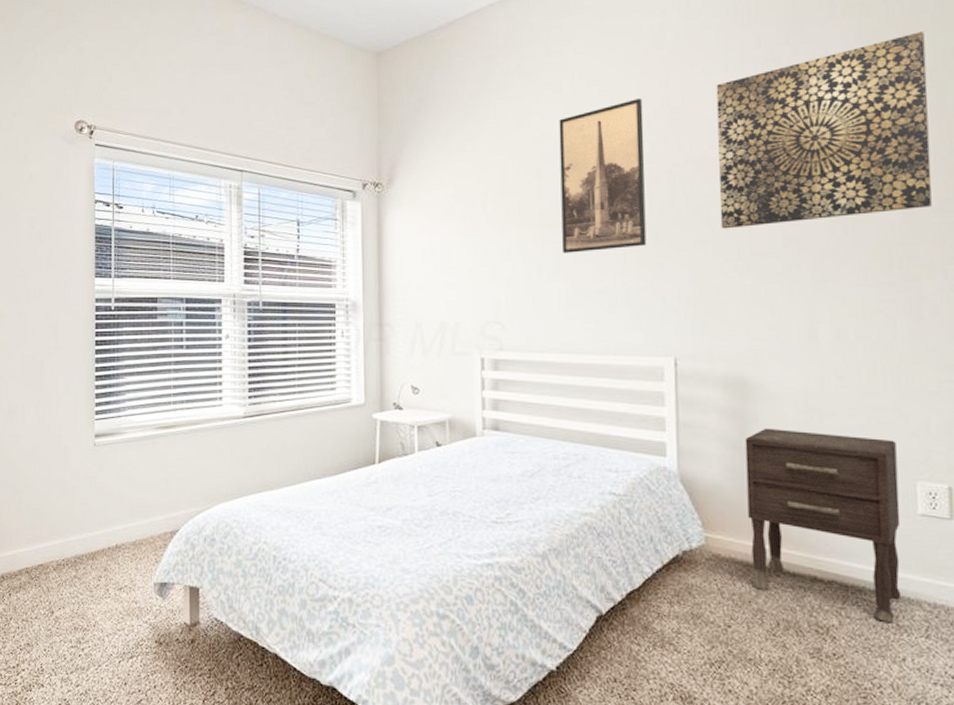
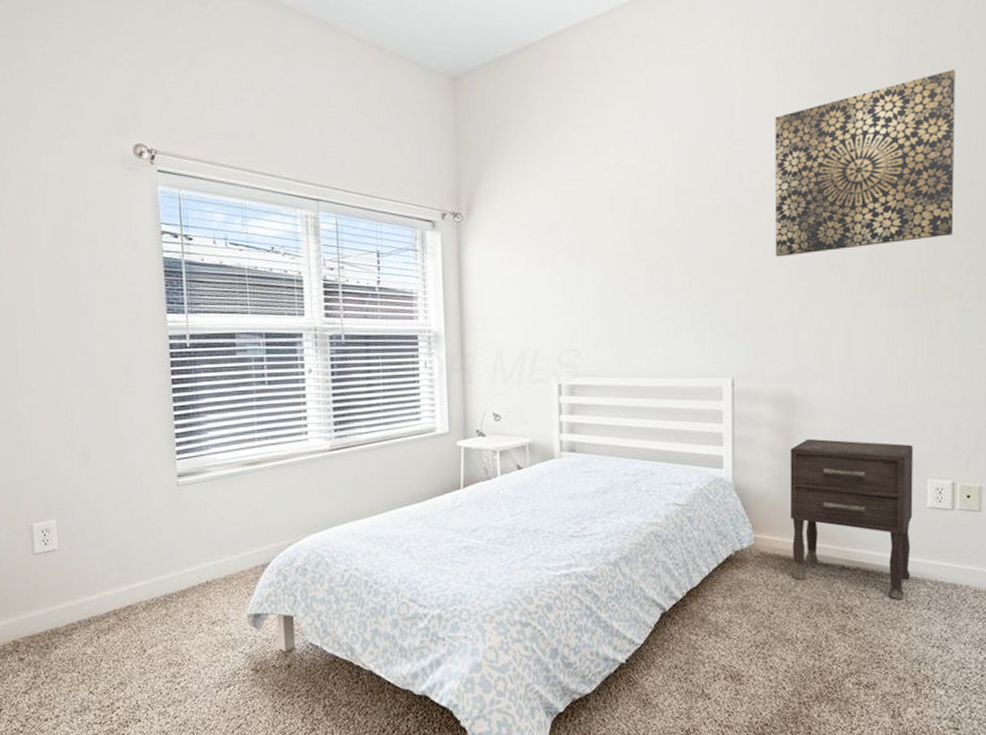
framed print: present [559,97,647,253] -> none [631,128,710,282]

